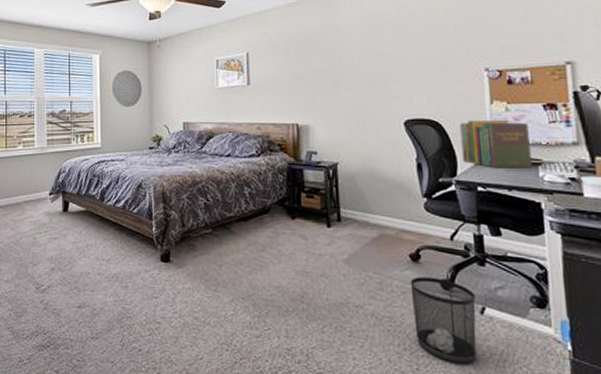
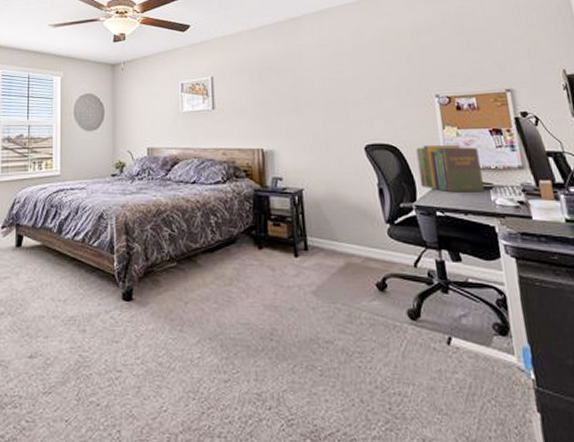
waste bin: present [410,277,477,364] -> none [378,307,447,400]

